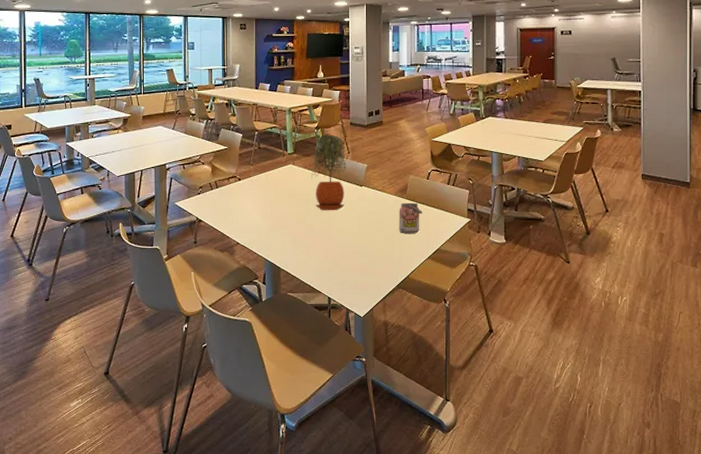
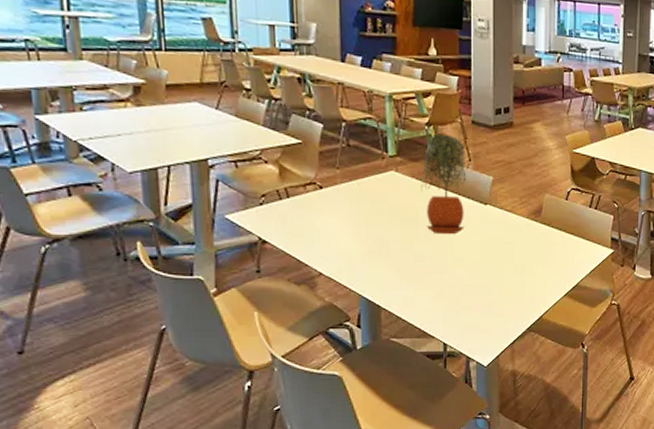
beverage can: present [399,202,423,233] -> none [531,227,560,265]

